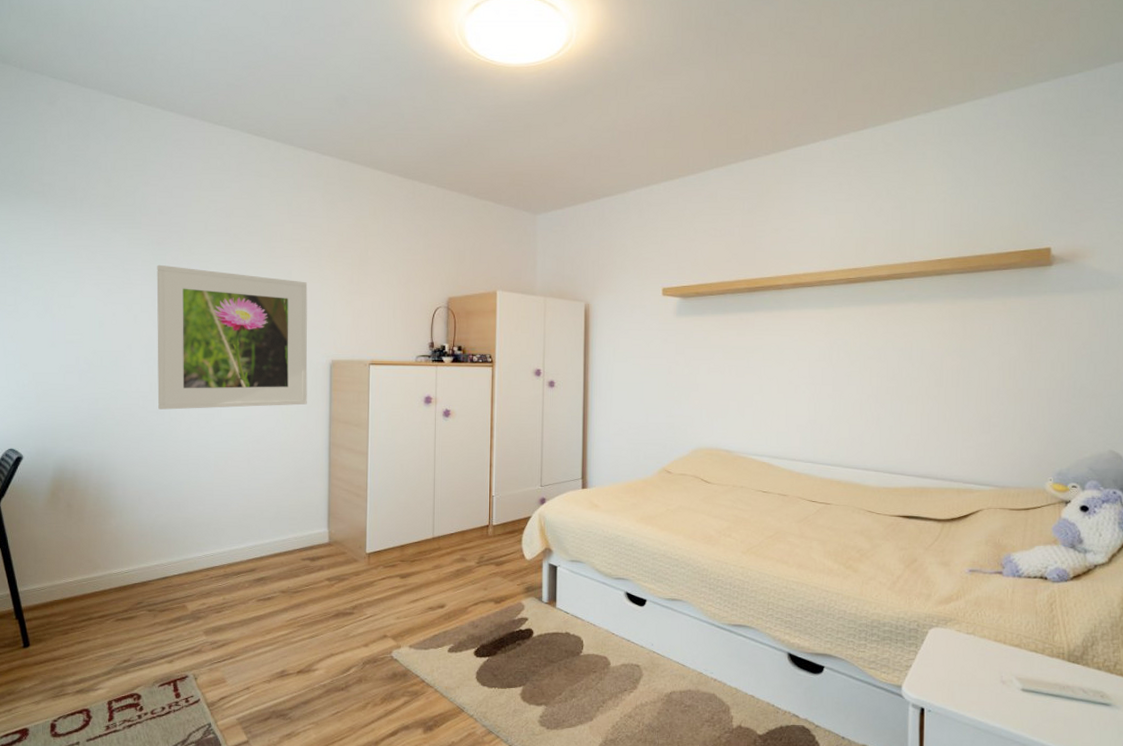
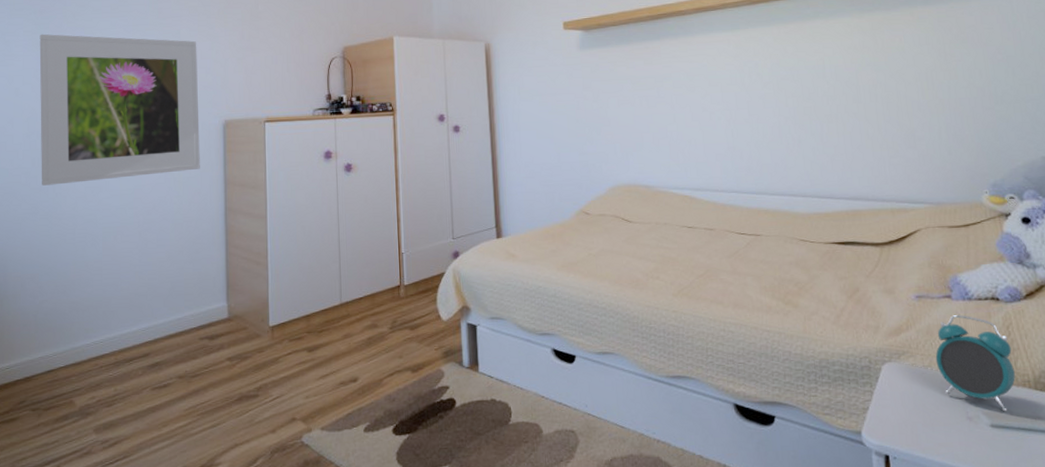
alarm clock: none [979,590,1052,679] -> present [935,315,1016,412]

